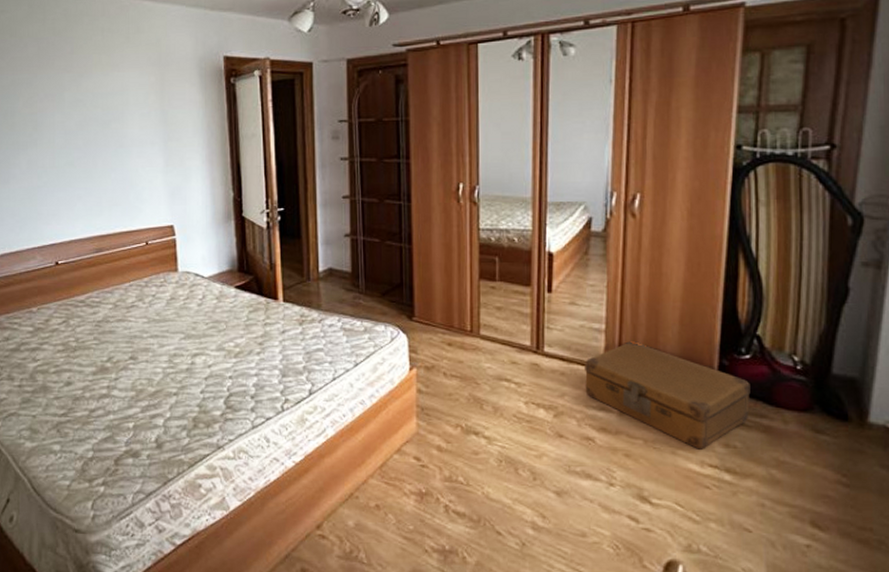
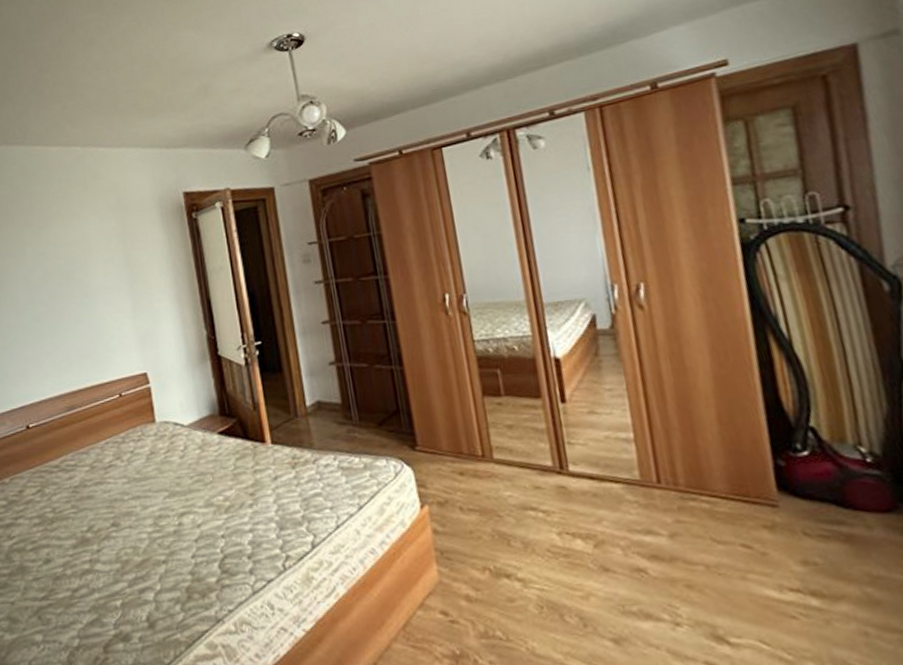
suitcase: present [585,341,751,450] -> none [618,448,824,571]

